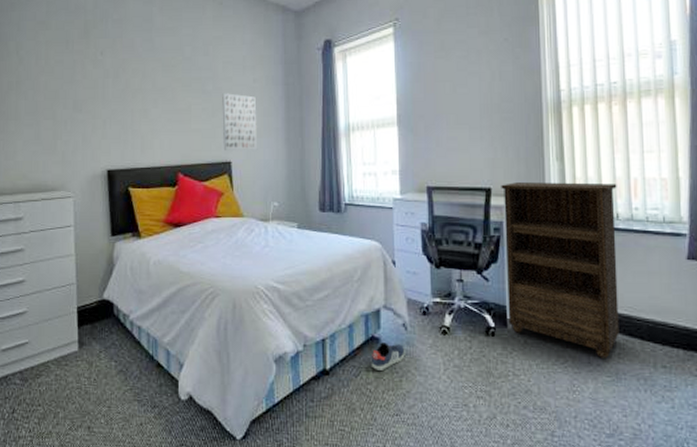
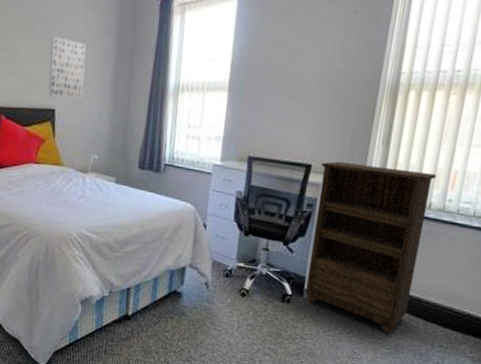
sneaker: present [371,342,405,372] -> none [170,297,204,322]

